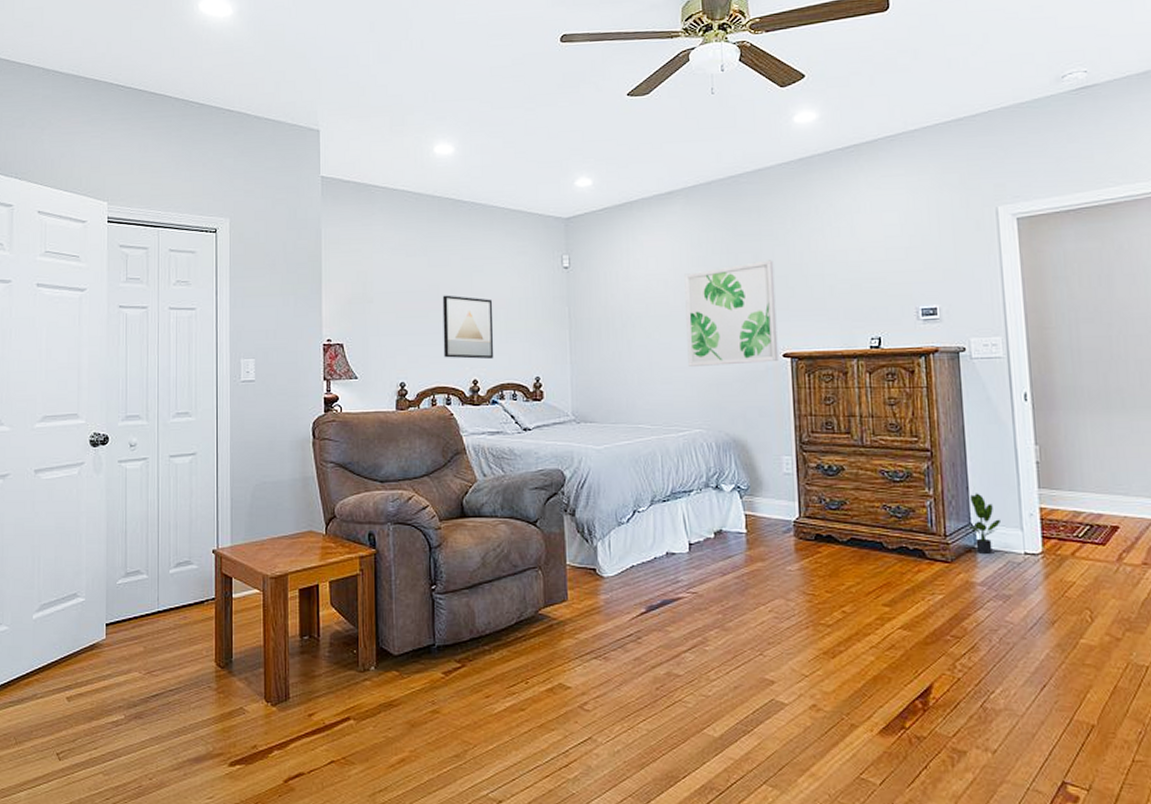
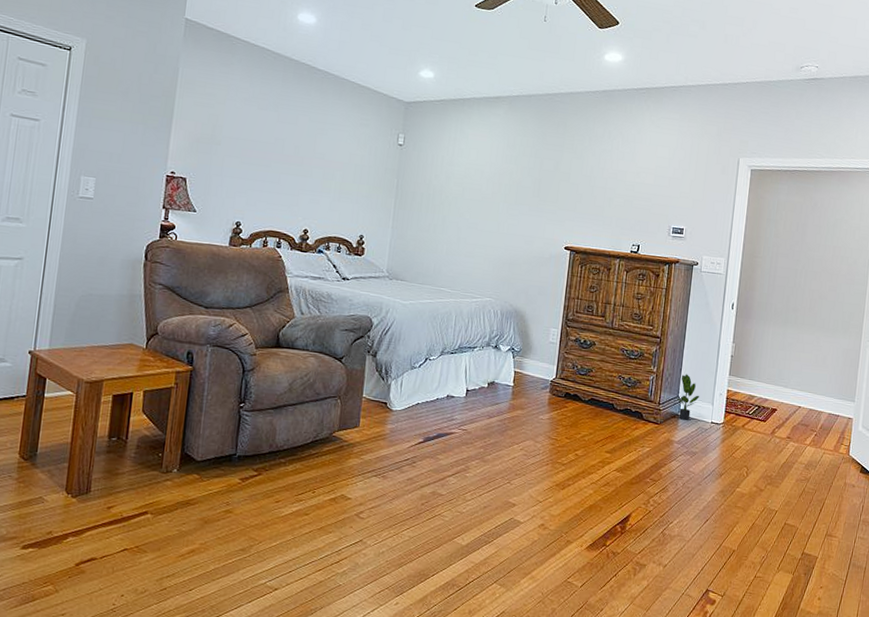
wall art: present [442,295,494,360] -> none [280,150,332,214]
wall art: present [684,260,779,366] -> none [489,168,570,252]

